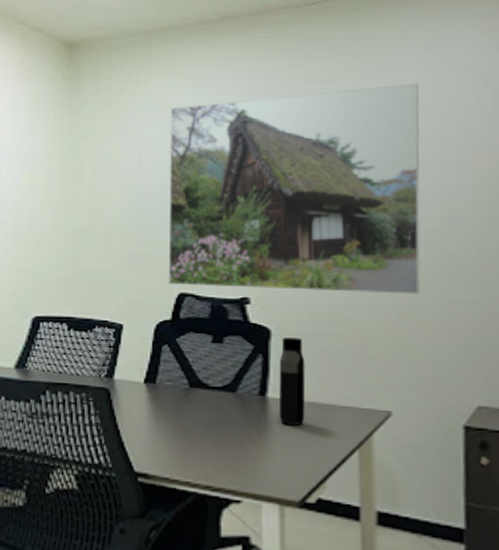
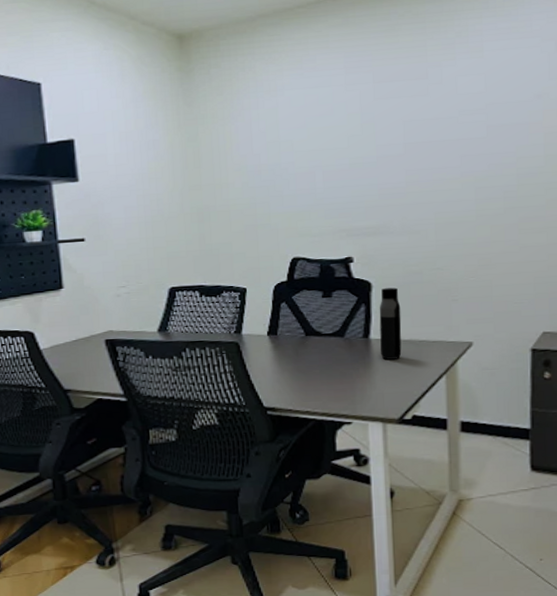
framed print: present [168,84,420,294] -> none [275,52,498,251]

